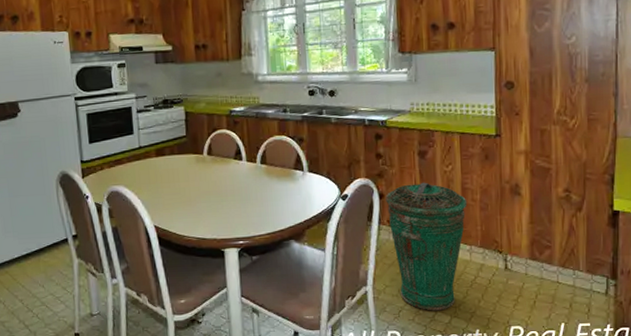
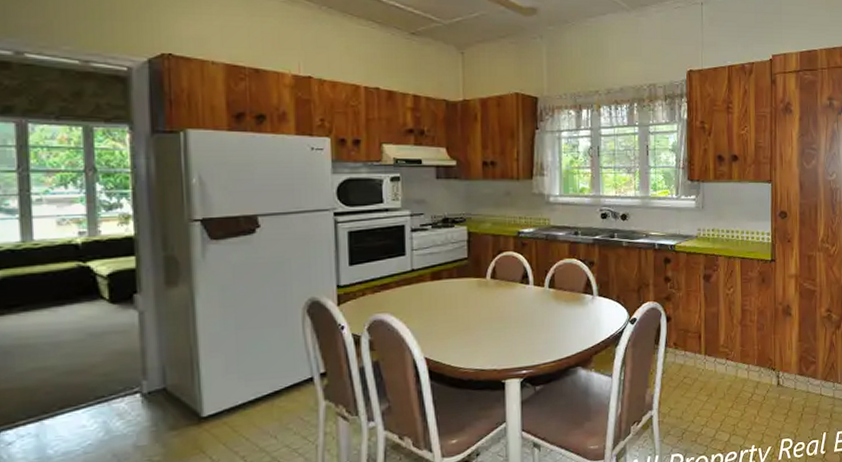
trash can: present [385,182,468,311] -> none [672,304,746,431]

